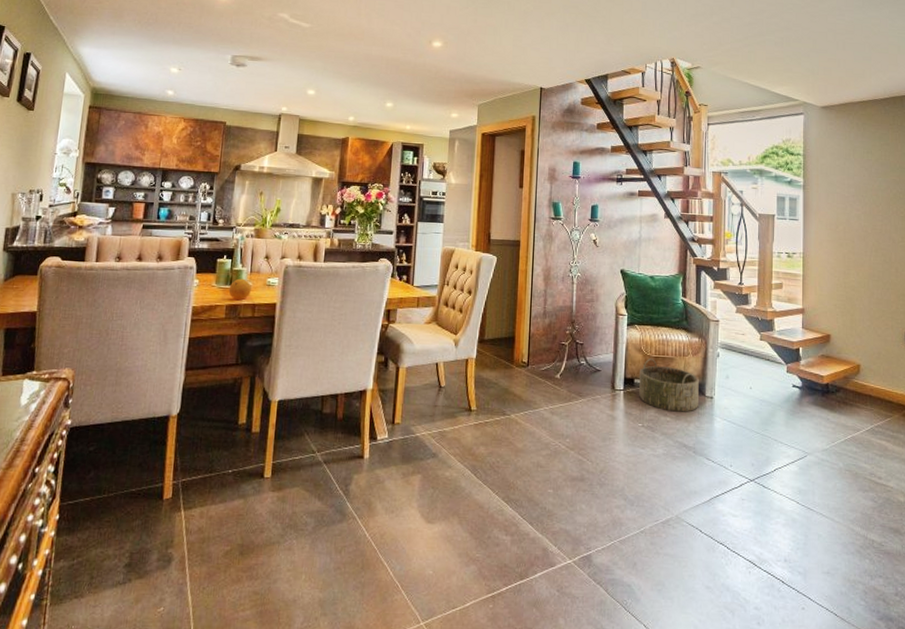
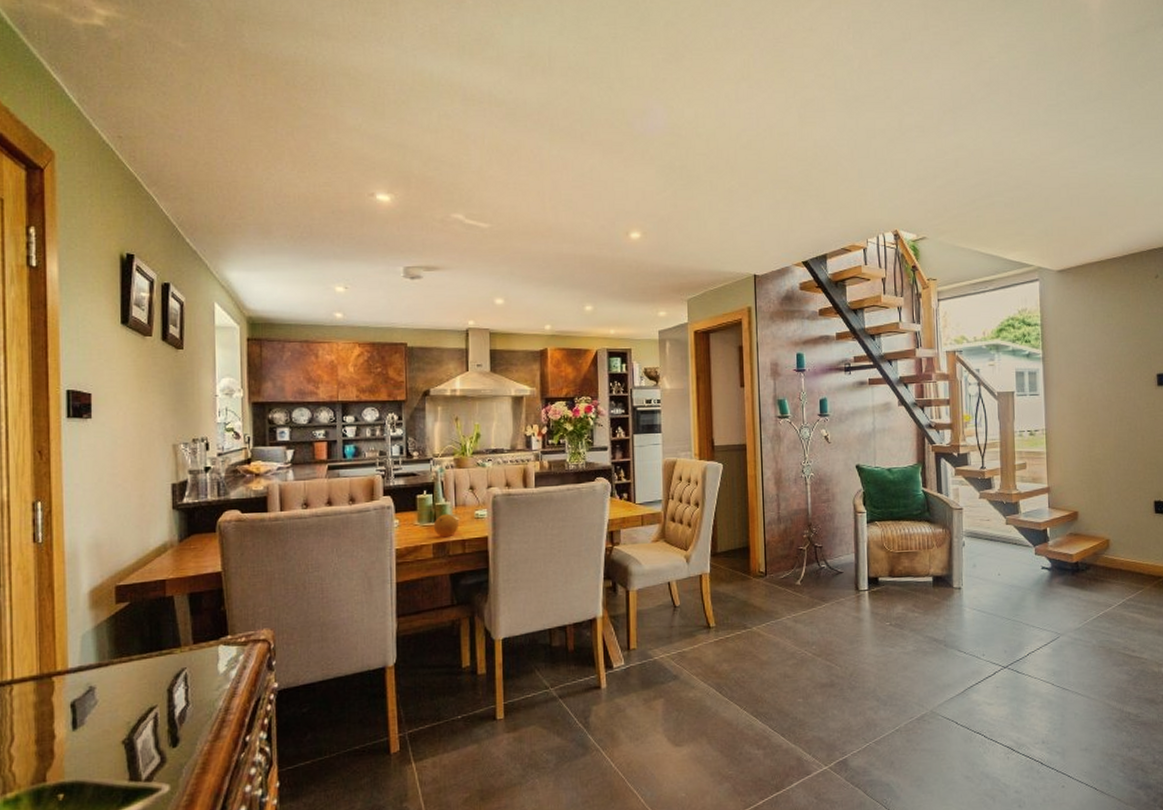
basket: present [639,359,699,412] -> none [884,555,946,607]

